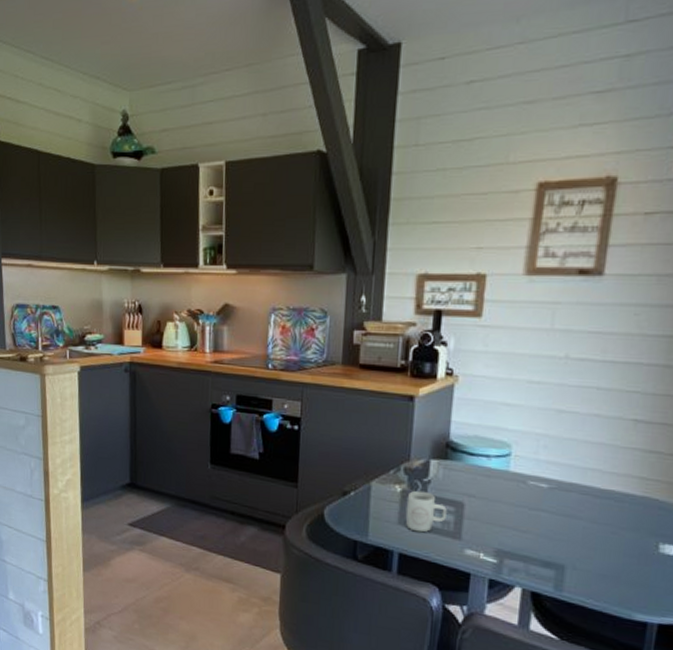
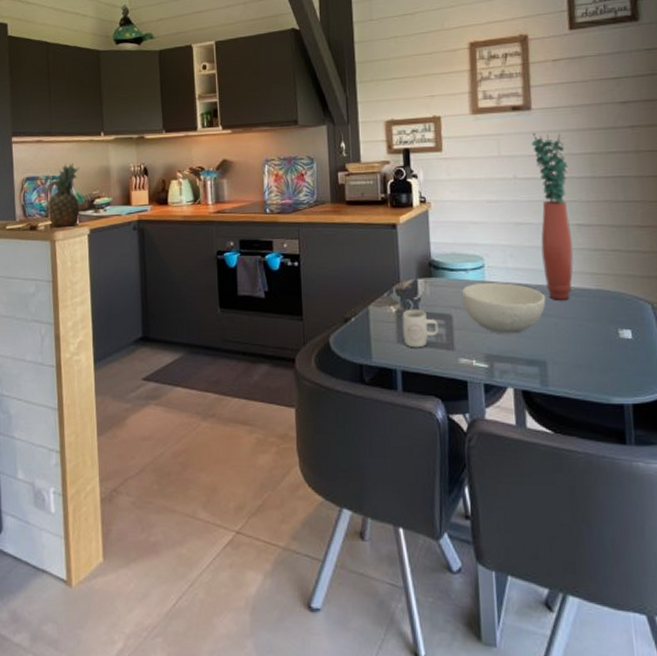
fruit: none [37,292,70,363] -> present [47,163,80,228]
bowl: none [478,472,578,533] -> present [461,283,546,334]
vase: none [581,304,638,504] -> present [531,132,574,300]

